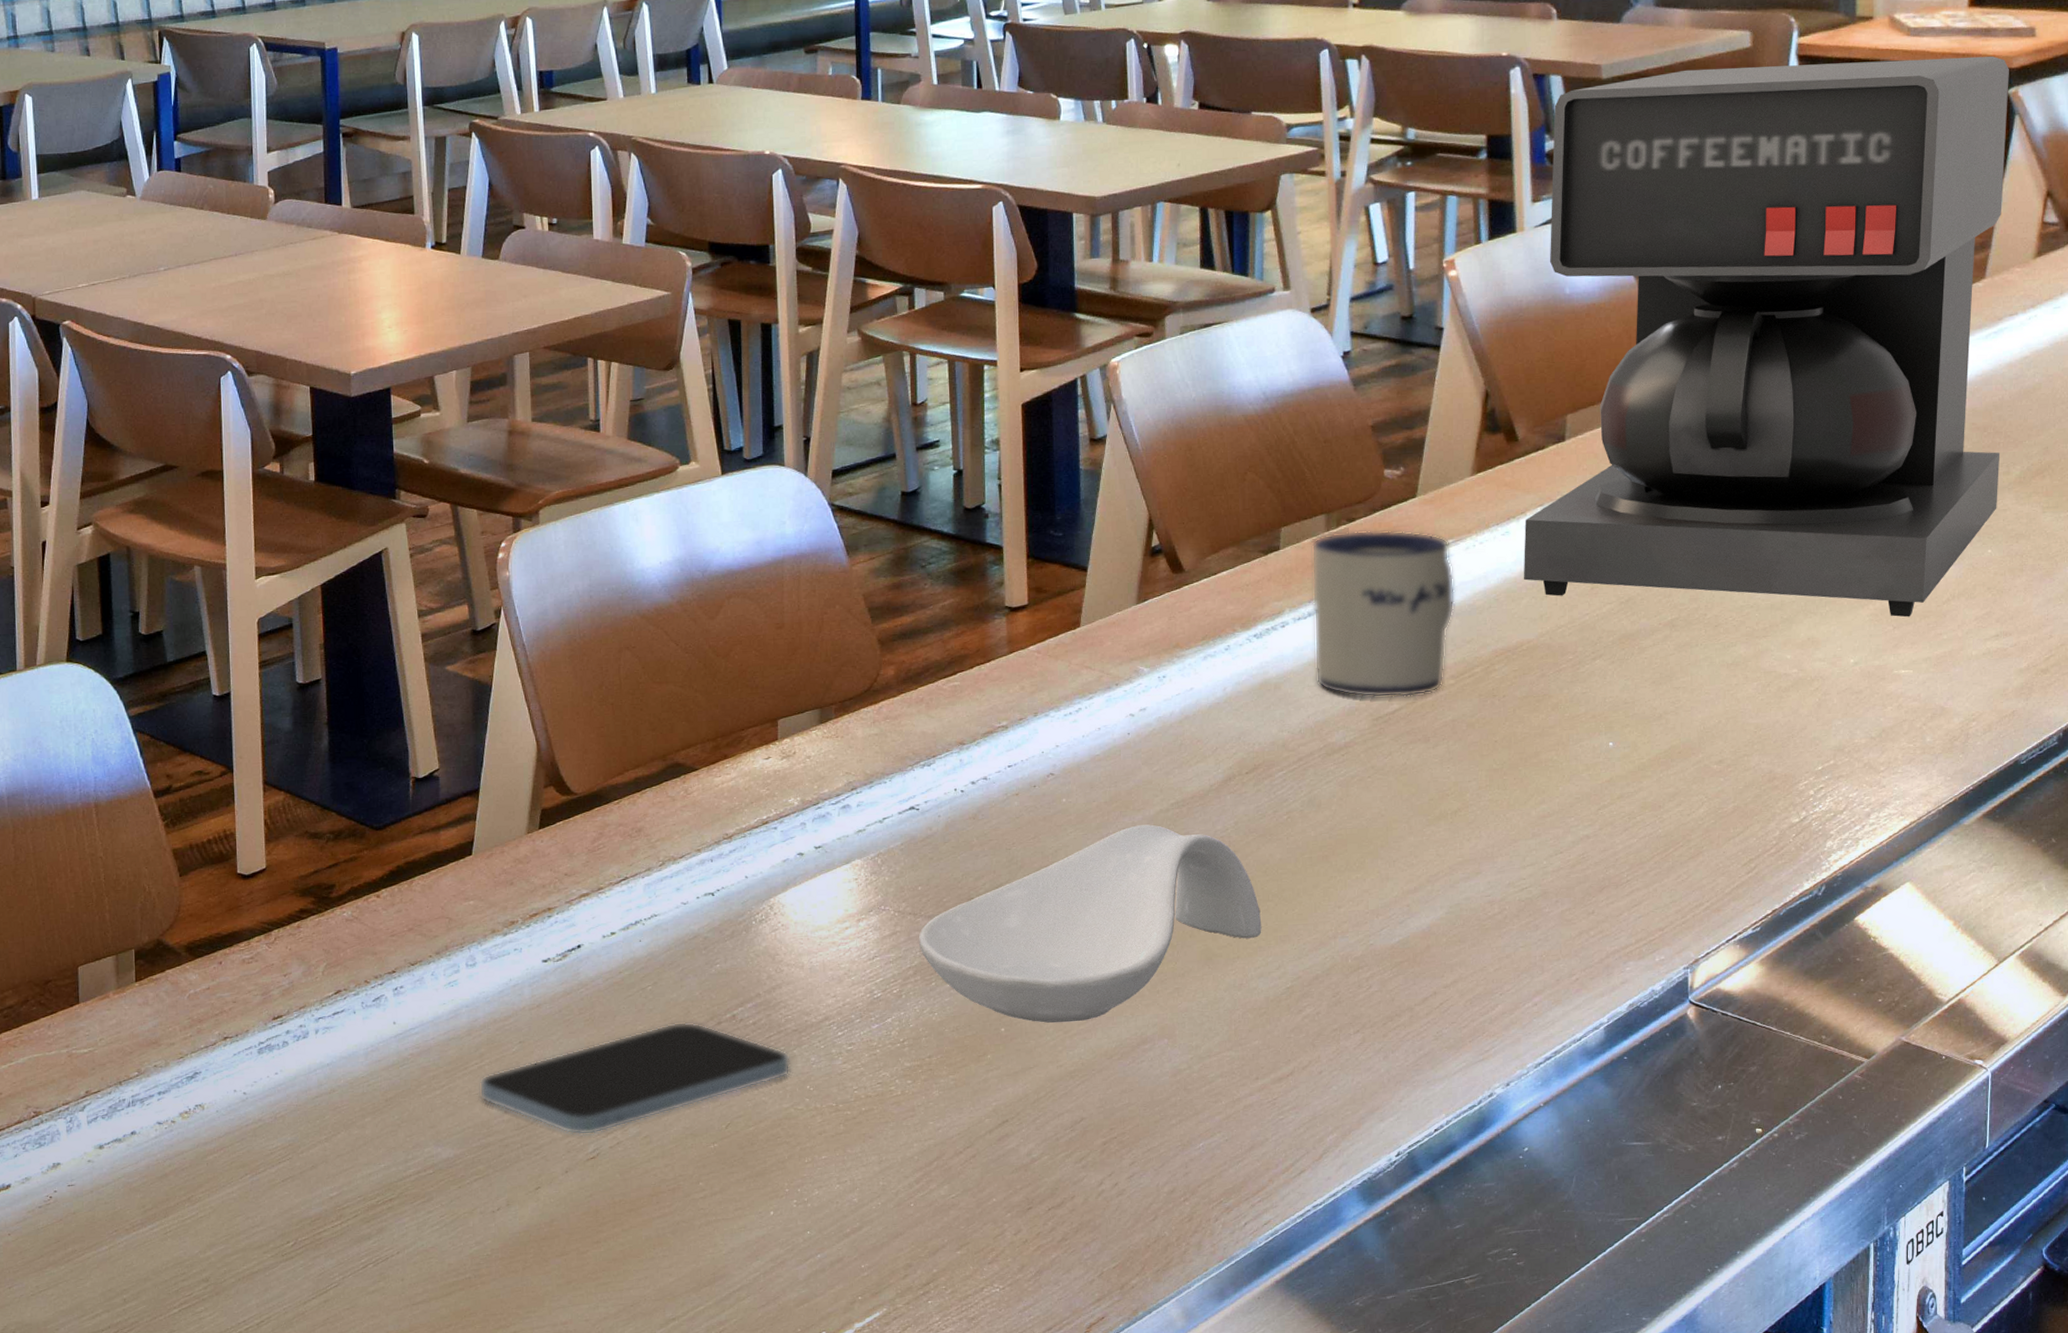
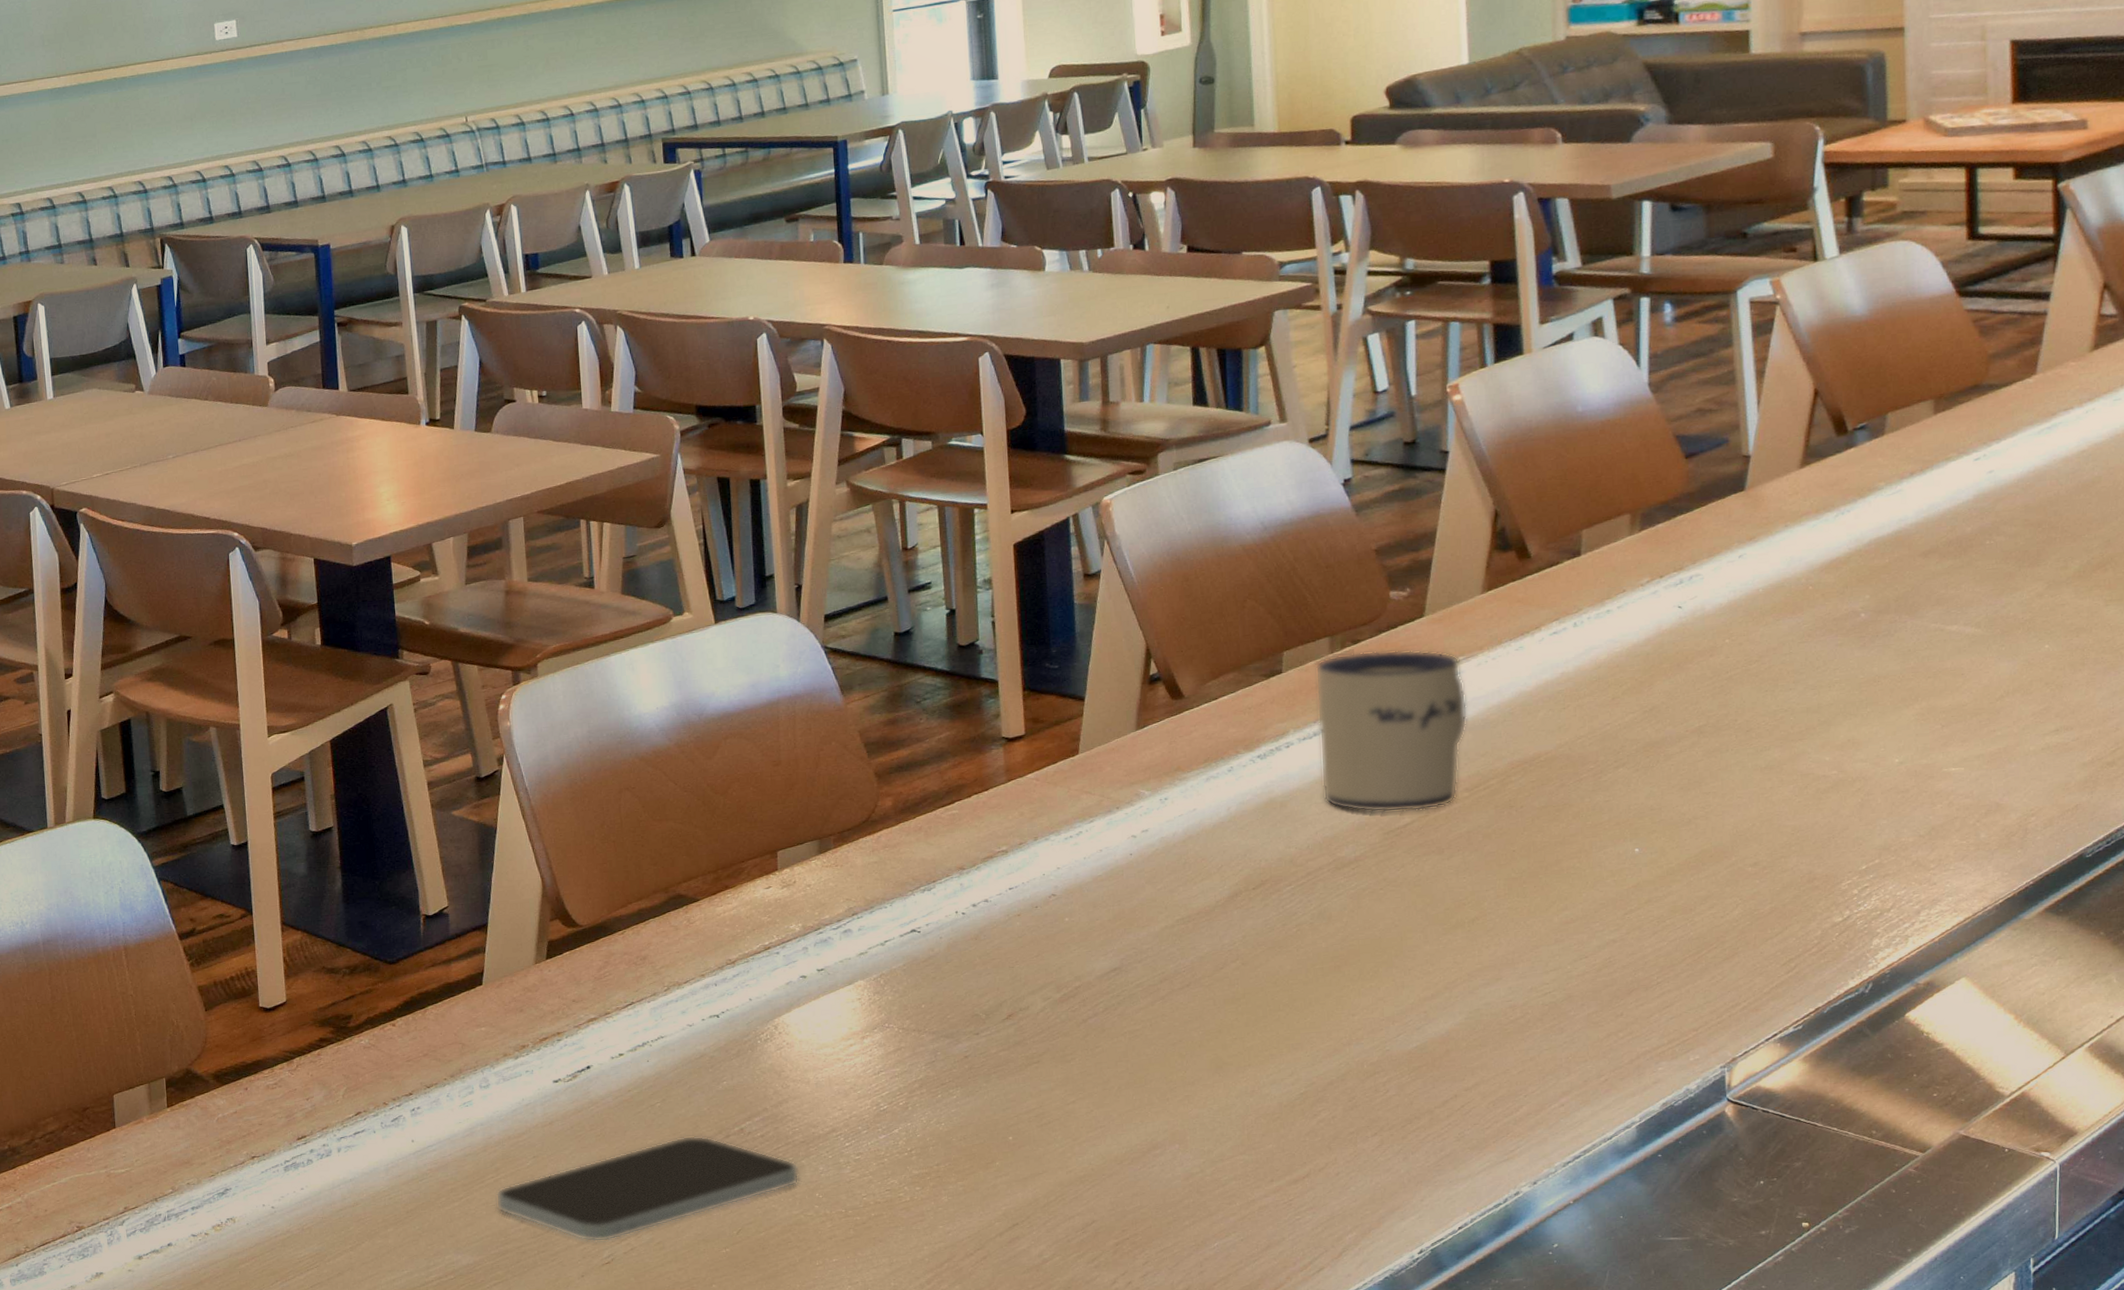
spoon rest: present [918,824,1262,1024] -> none [923,940,1273,1131]
coffee maker: present [1524,55,2009,617] -> none [1539,151,2059,716]

